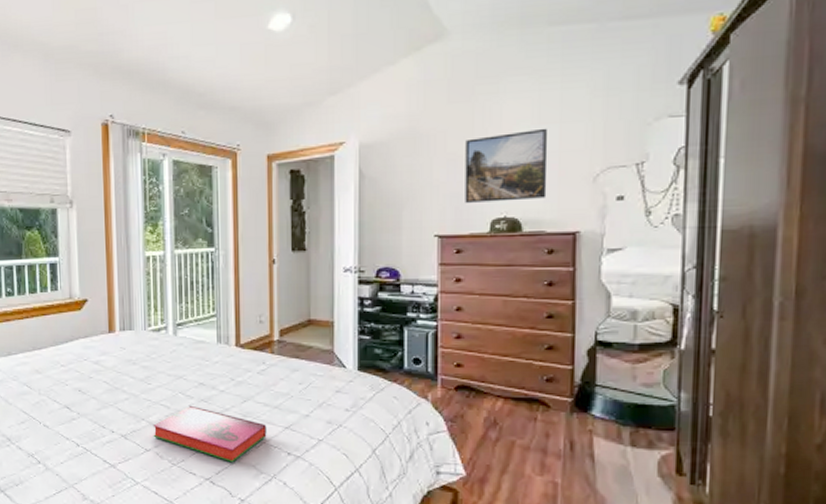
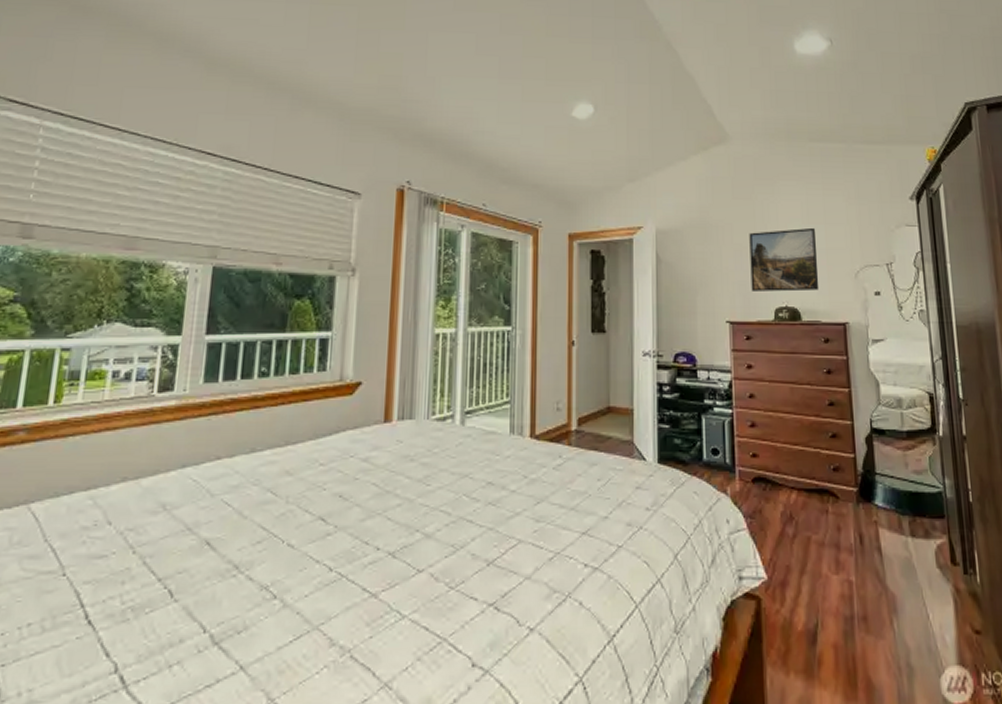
hardback book: present [153,405,267,463] -> none [428,510,562,581]

